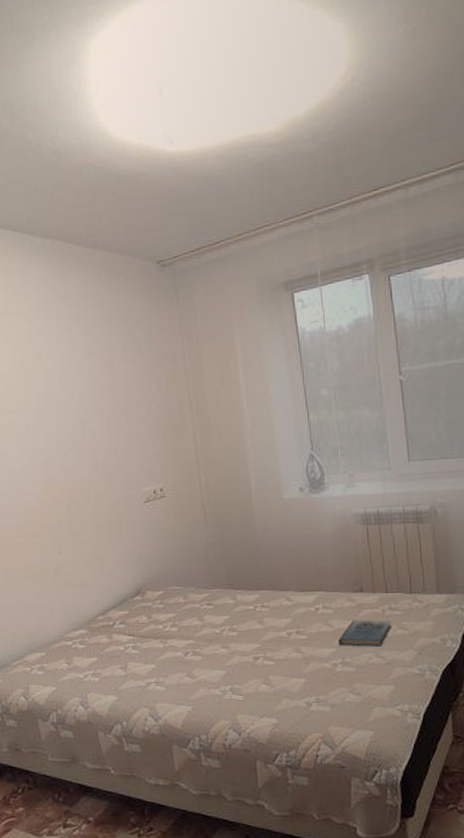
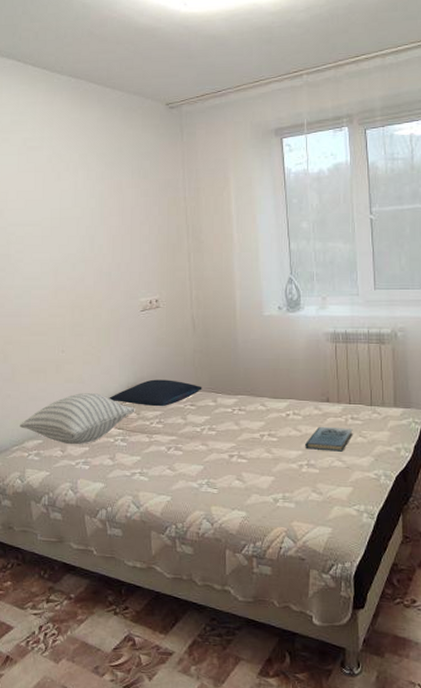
pillow: none [19,597,146,656] -> present [20,393,135,445]
pillow: none [116,577,219,609] -> present [109,379,202,407]

